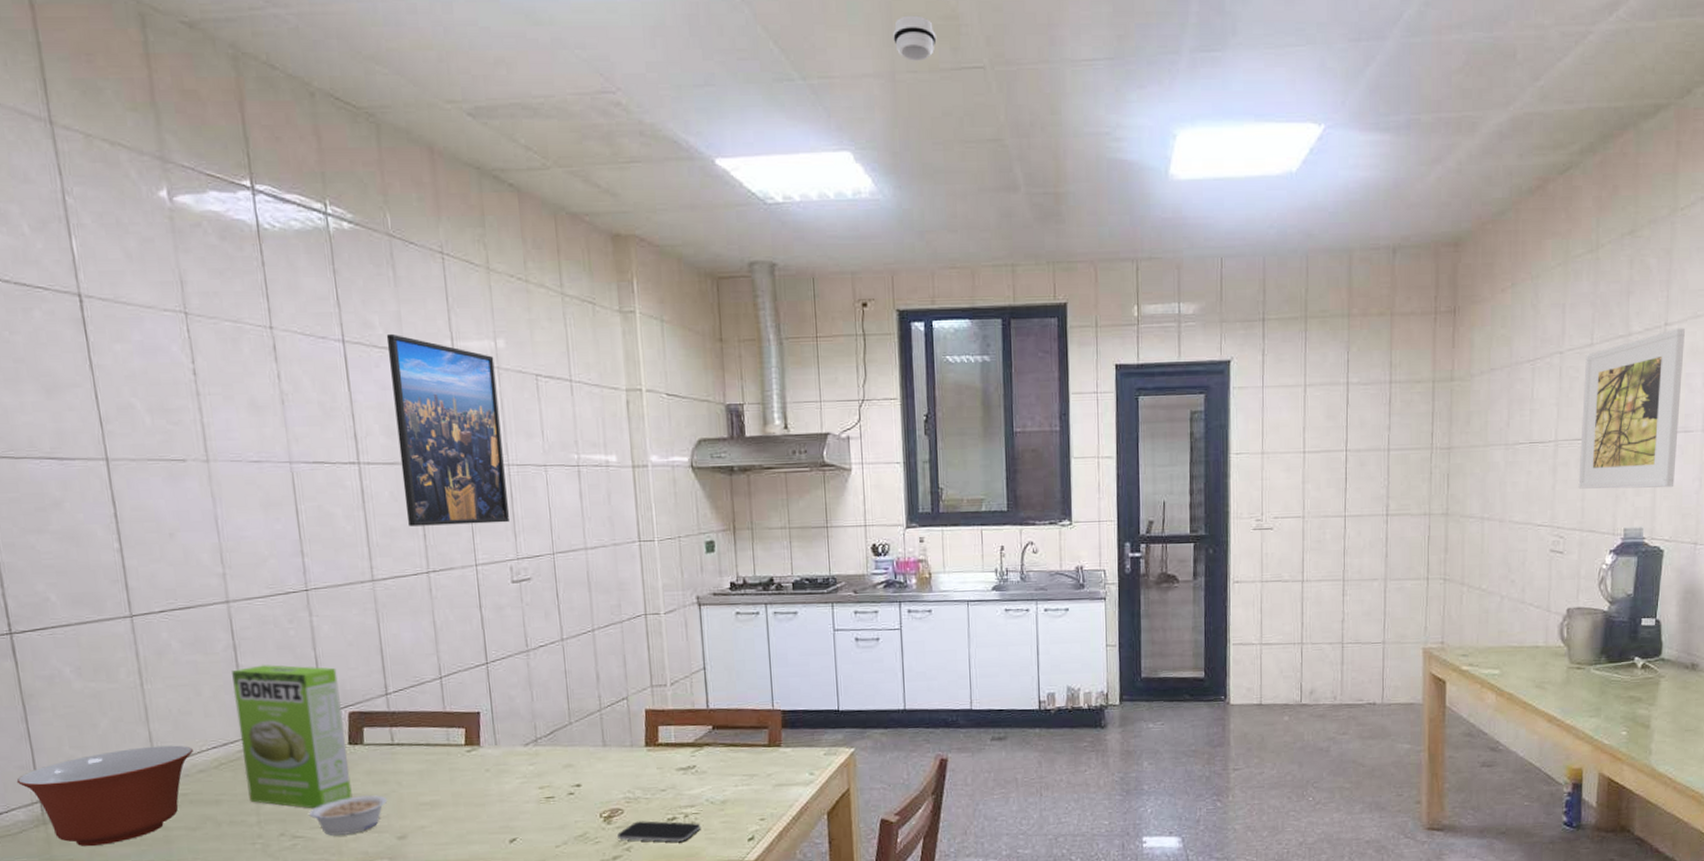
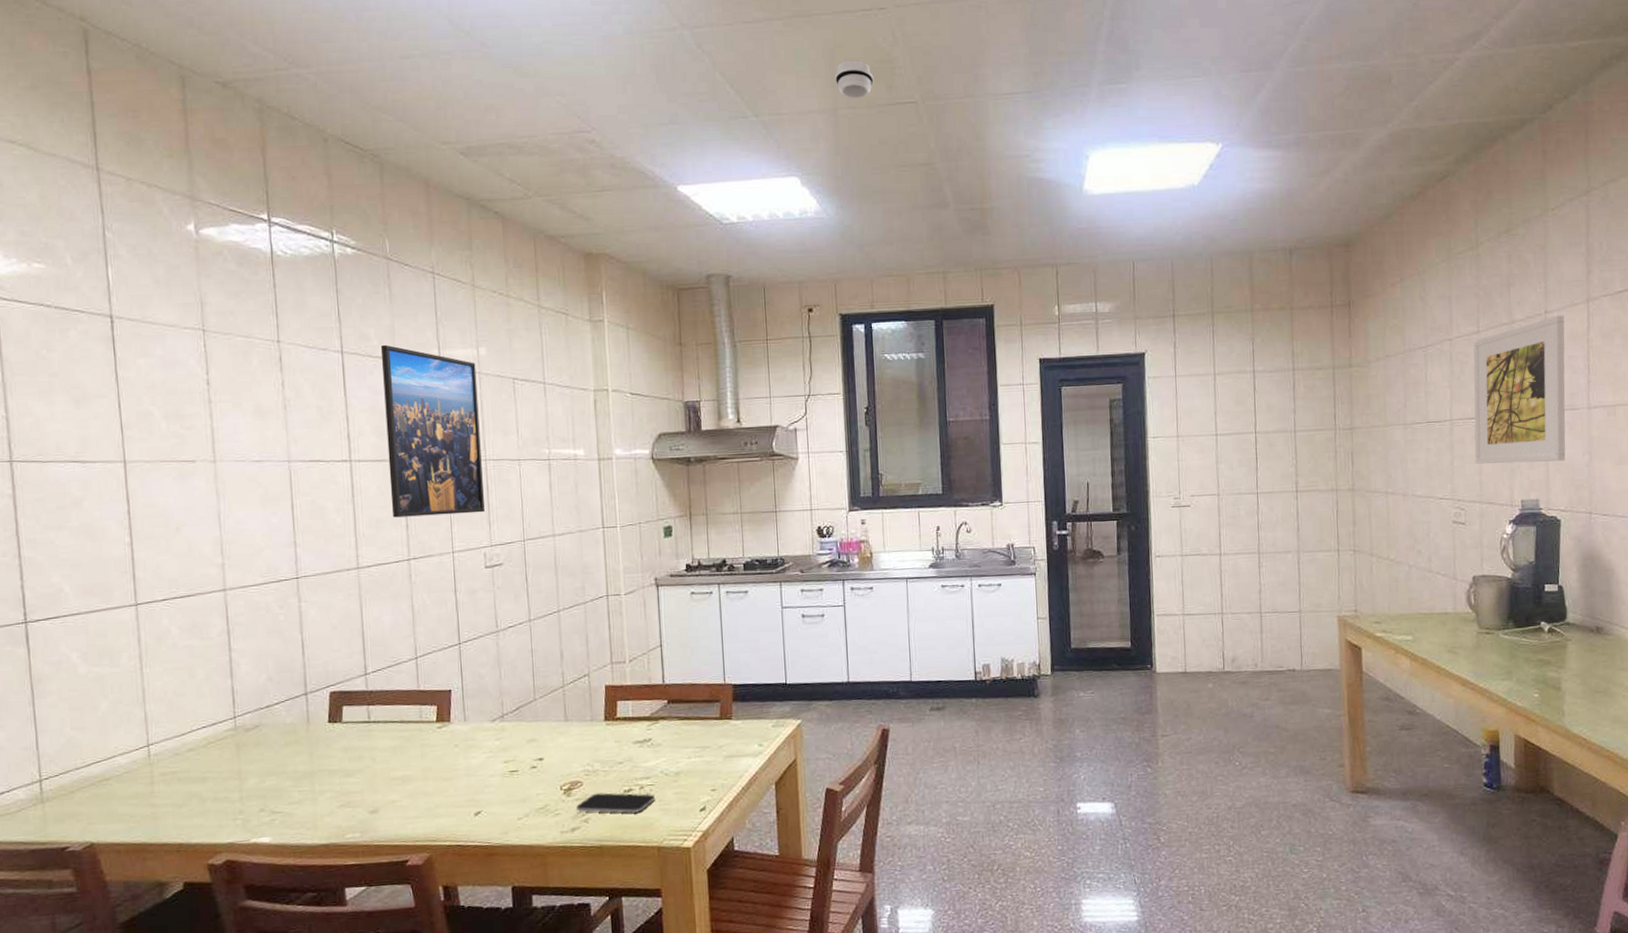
mixing bowl: present [16,745,193,847] -> none [19,725,184,824]
cake mix box: present [232,664,352,809] -> none [224,647,329,785]
legume: present [309,794,388,836] -> none [288,770,362,811]

